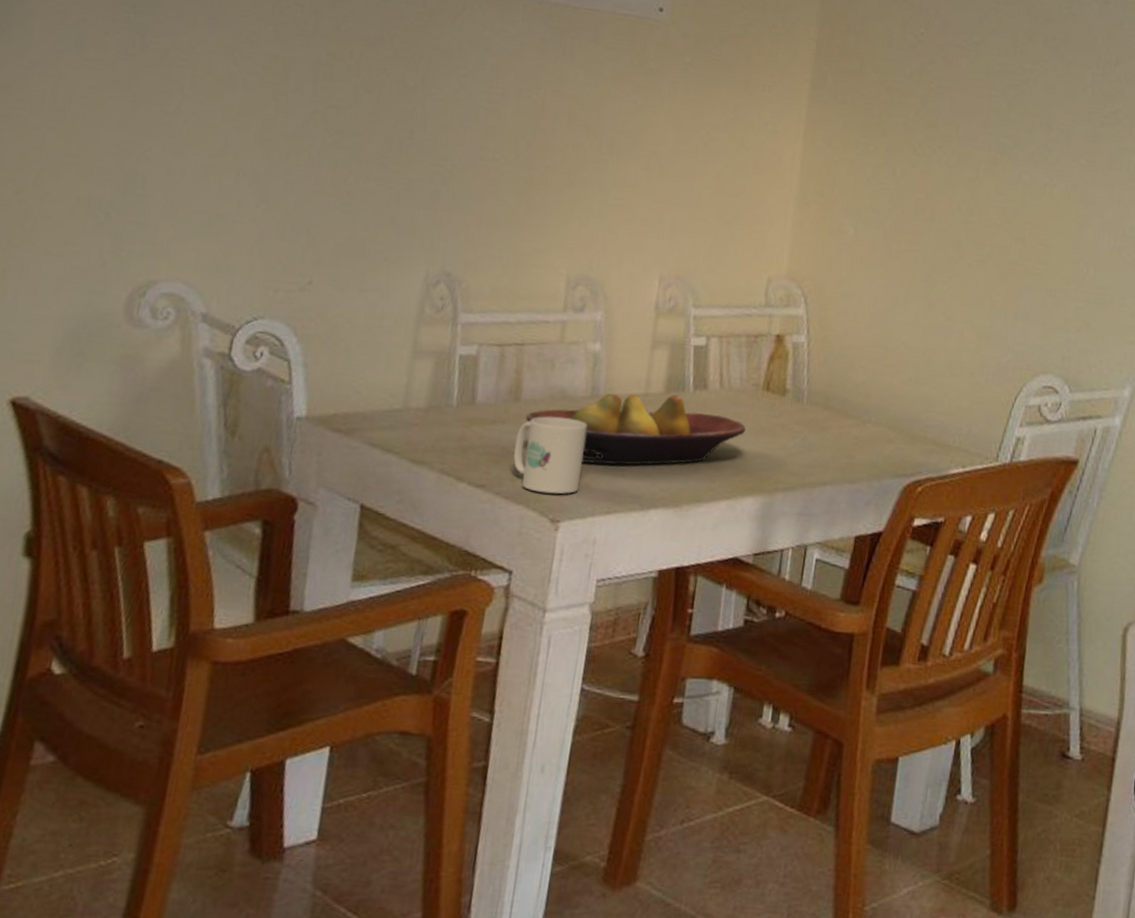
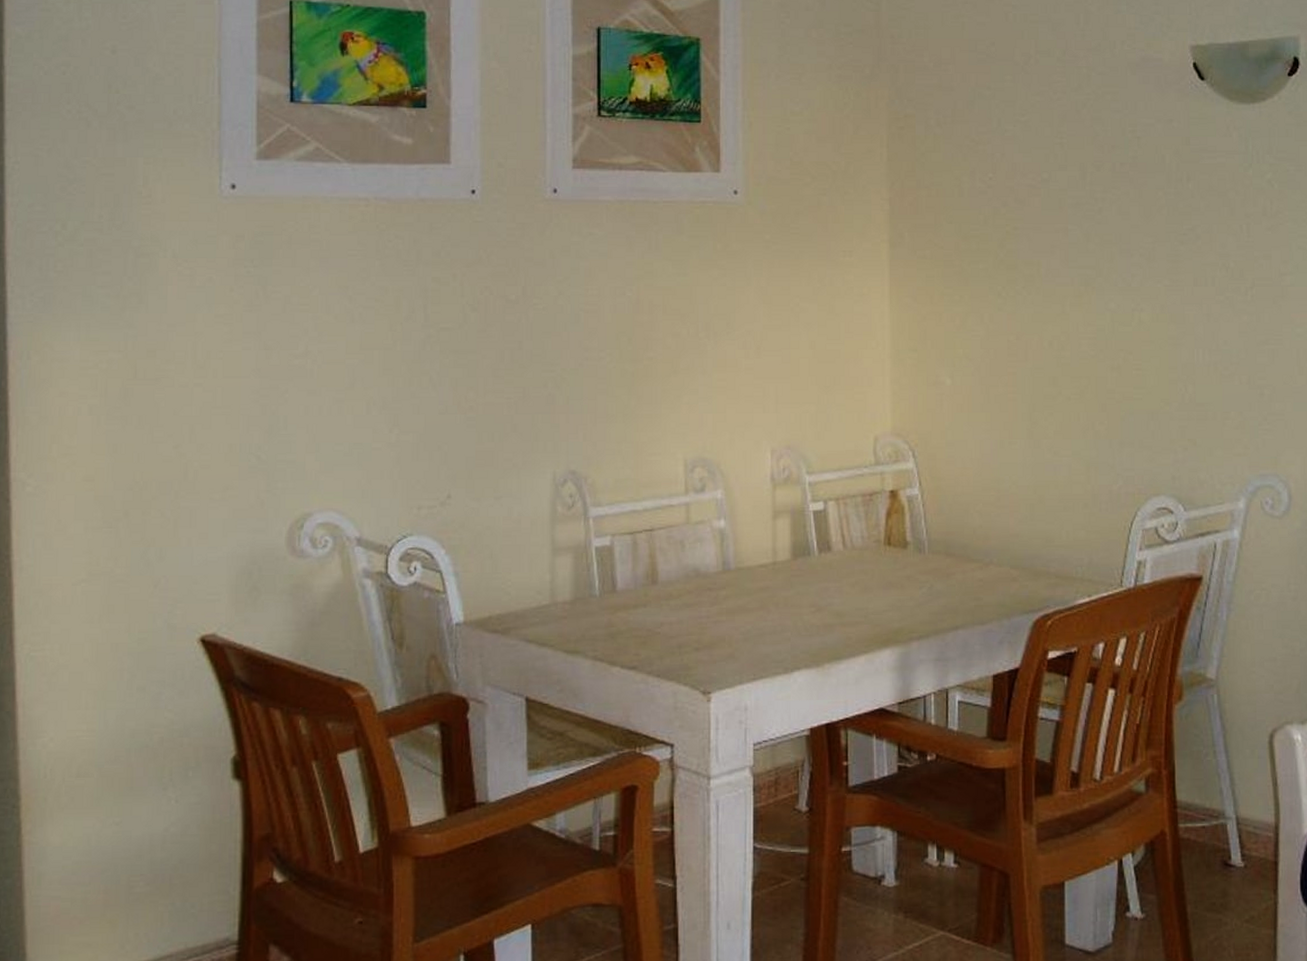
mug: present [513,416,588,494] -> none [658,595,724,668]
fruit bowl: present [526,393,746,465] -> none [665,560,873,636]

